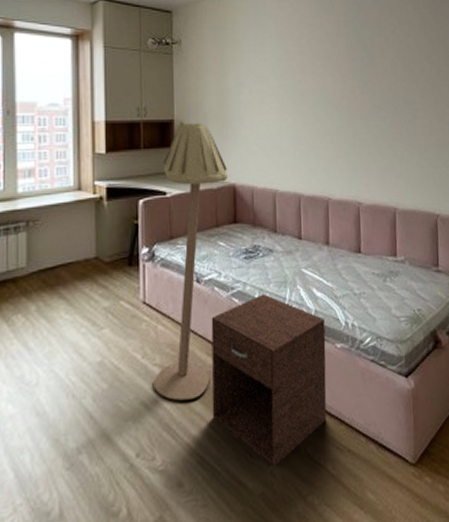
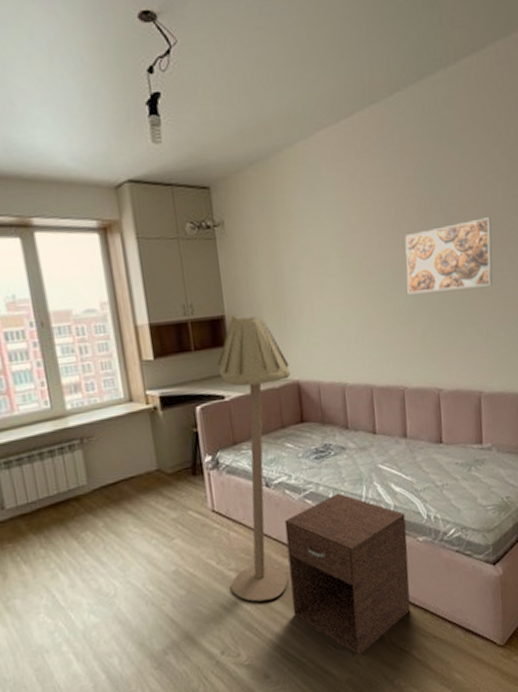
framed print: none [333,59,407,117] -> present [404,217,493,295]

